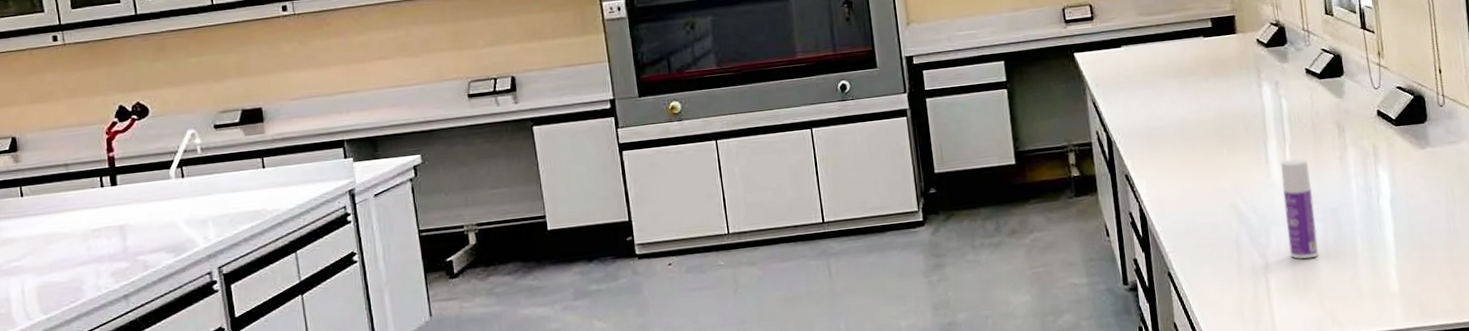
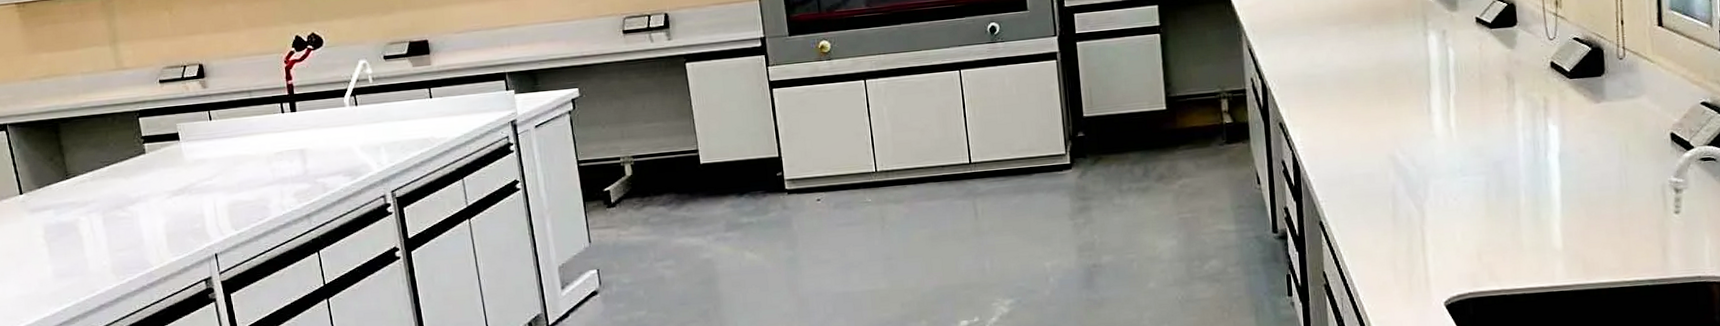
bottle: present [1281,158,1319,260] -> none [1443,110,1479,213]

